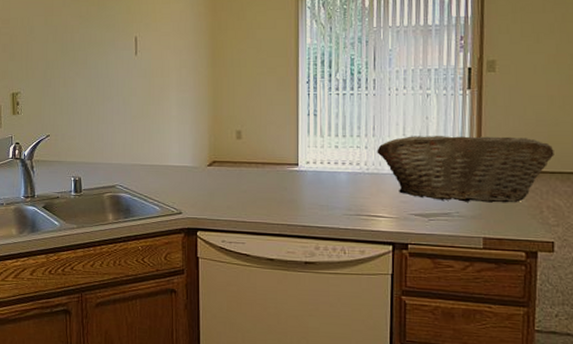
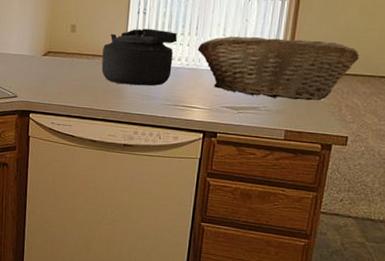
kettle: none [273,131,353,195] -> present [101,28,177,86]

